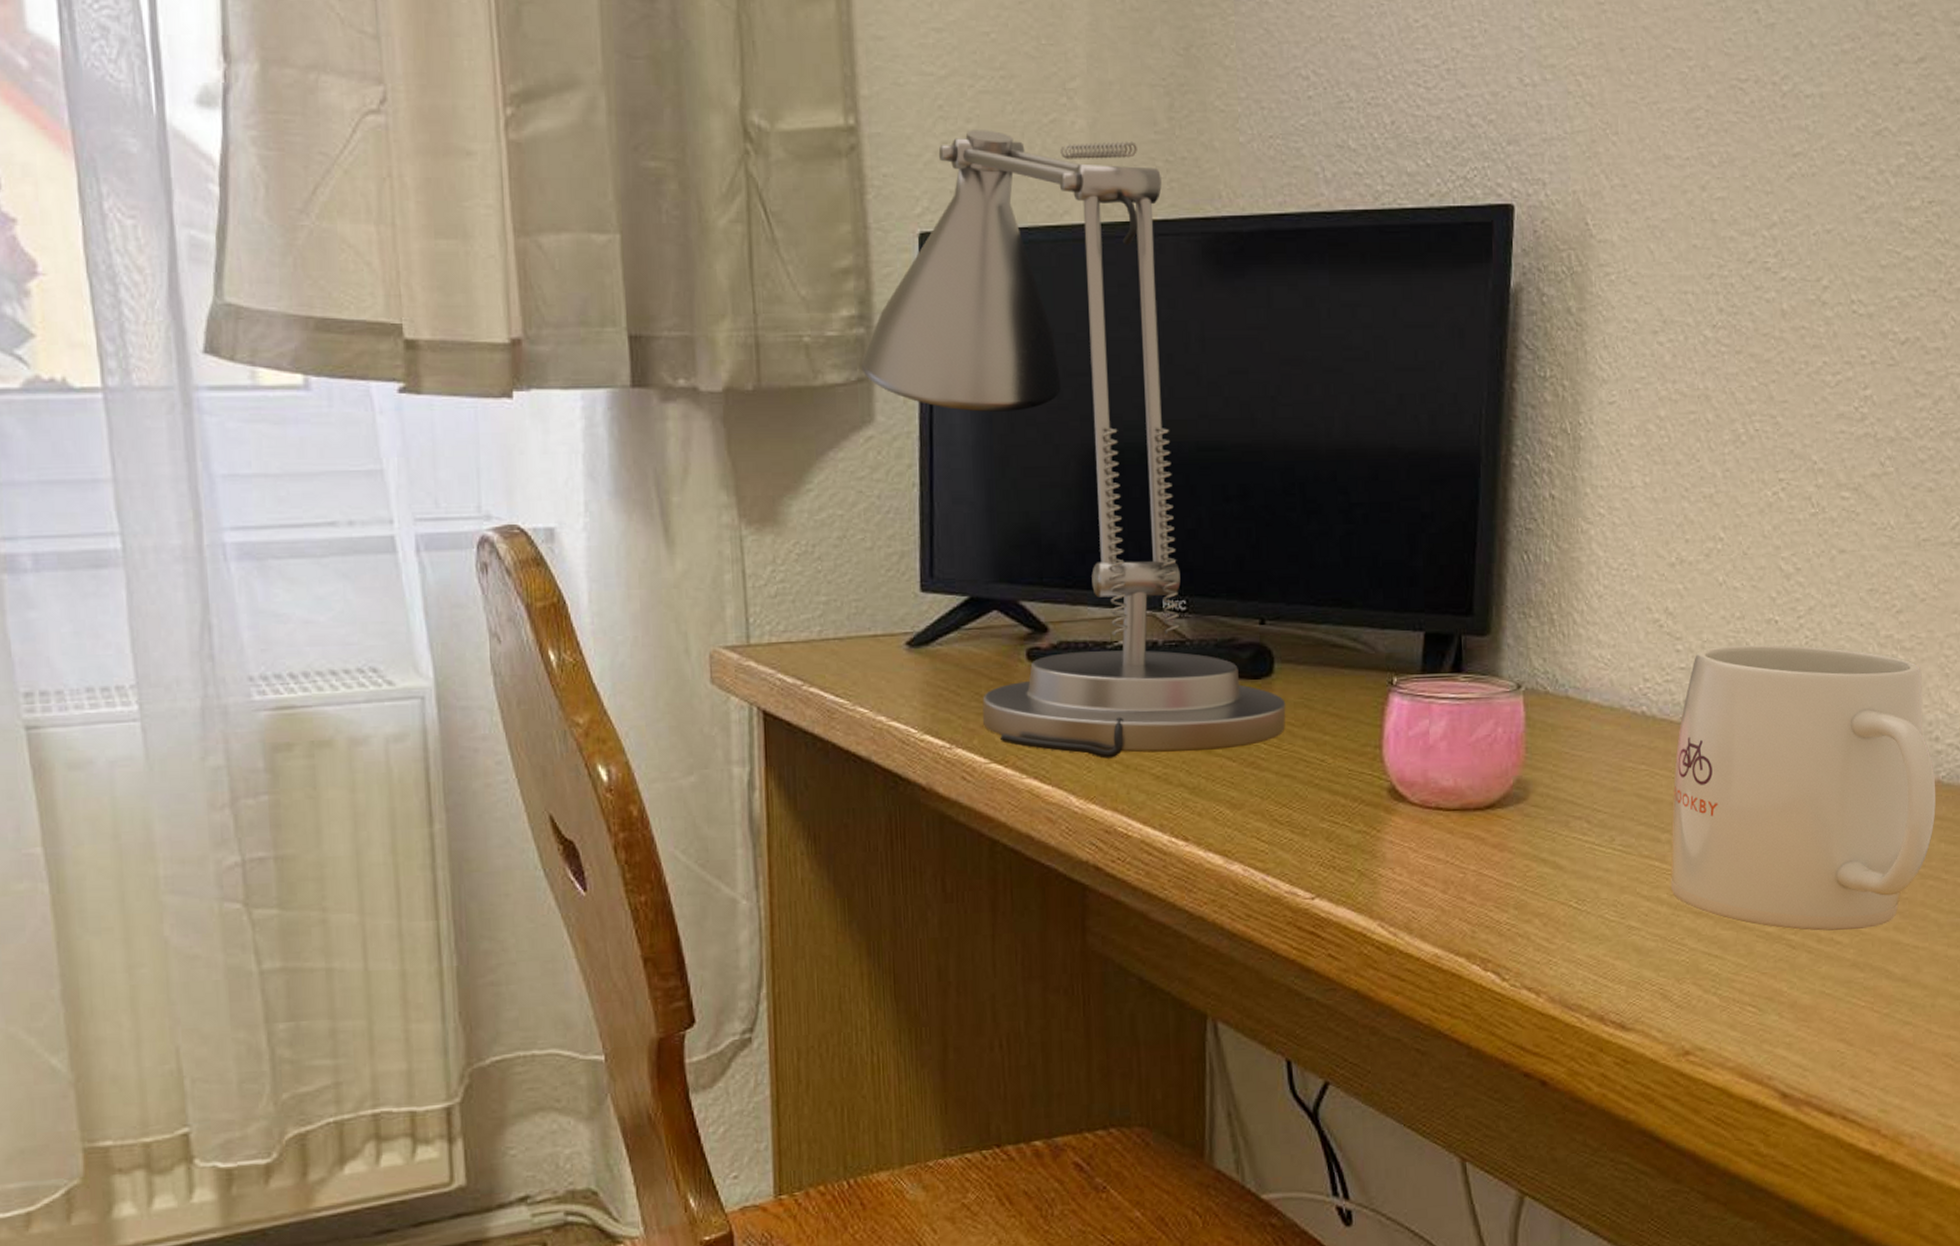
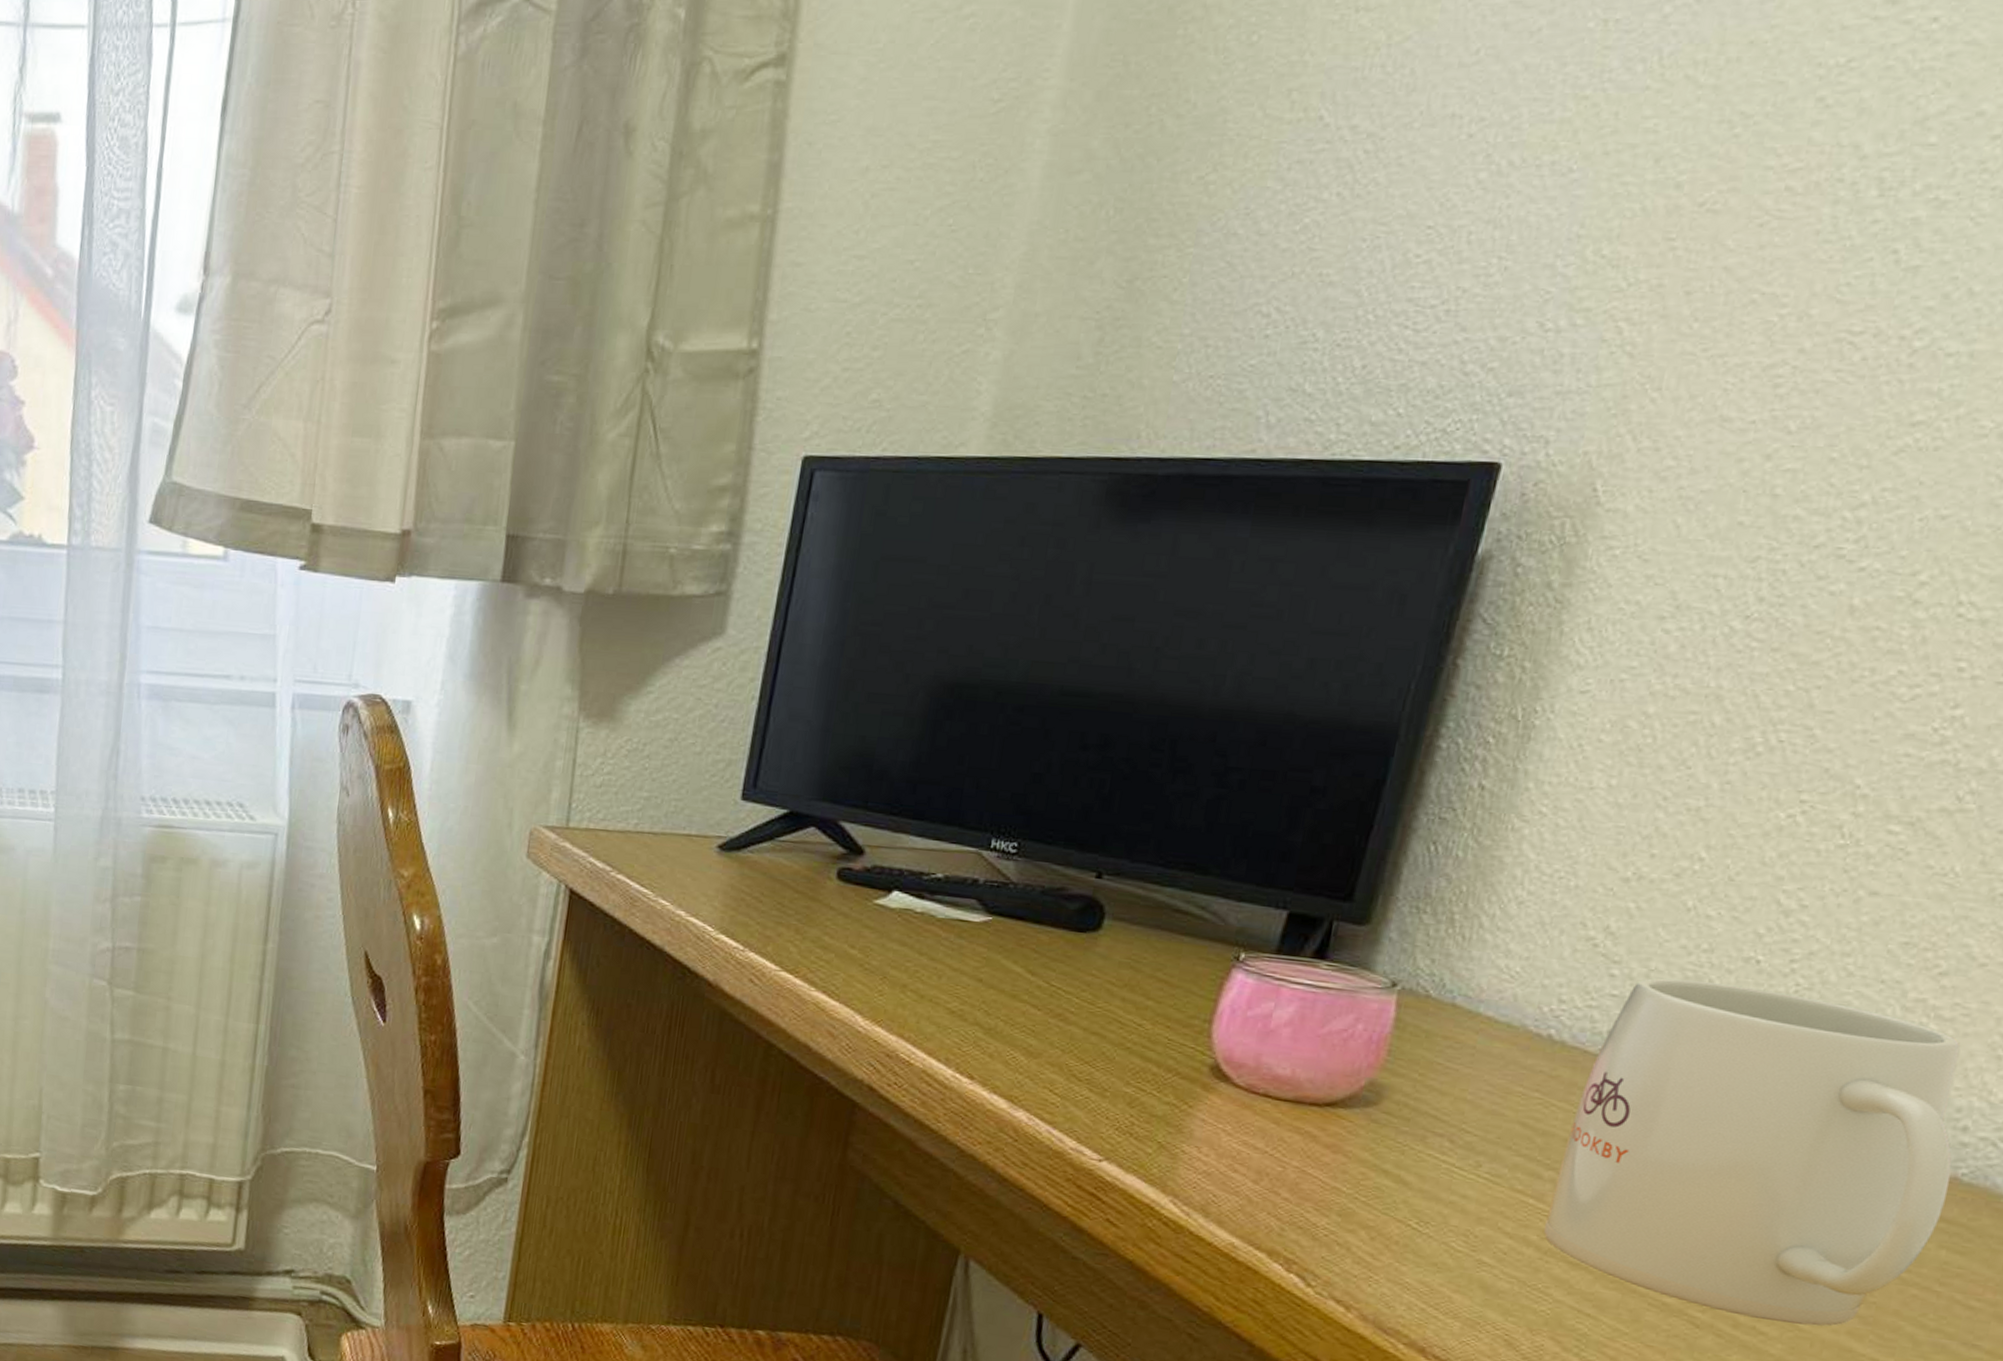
desk lamp: present [861,130,1286,759] -> none [721,357,1110,997]

